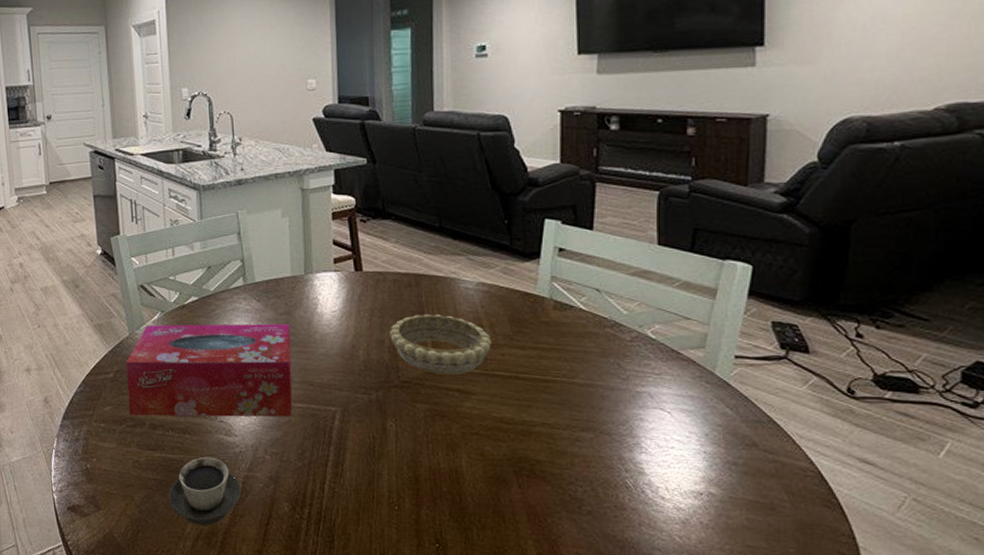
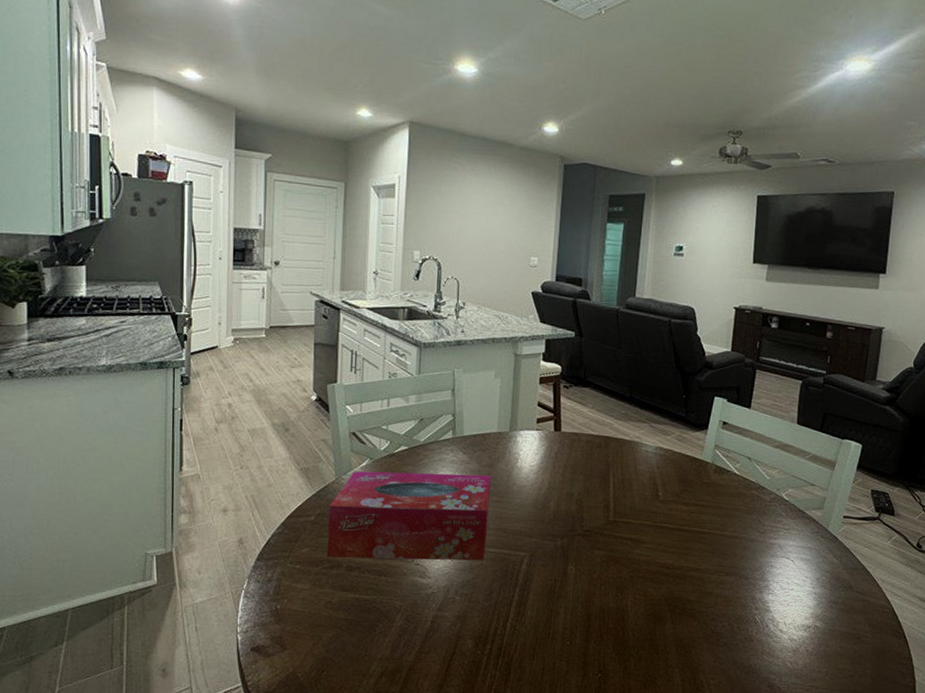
cup: present [169,457,242,526] -> none [357,597,430,663]
decorative bowl: present [390,313,491,374] -> none [578,471,662,526]

